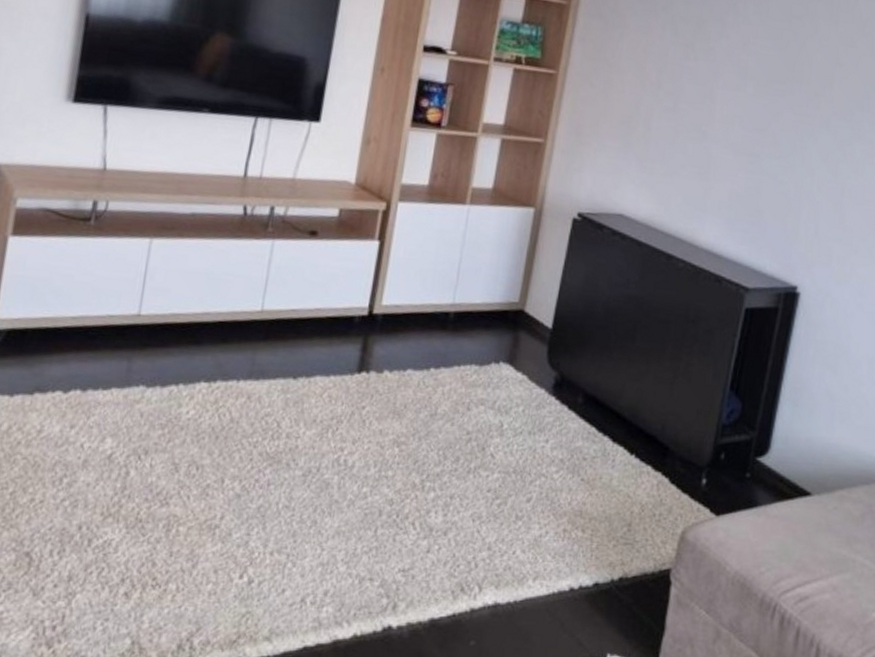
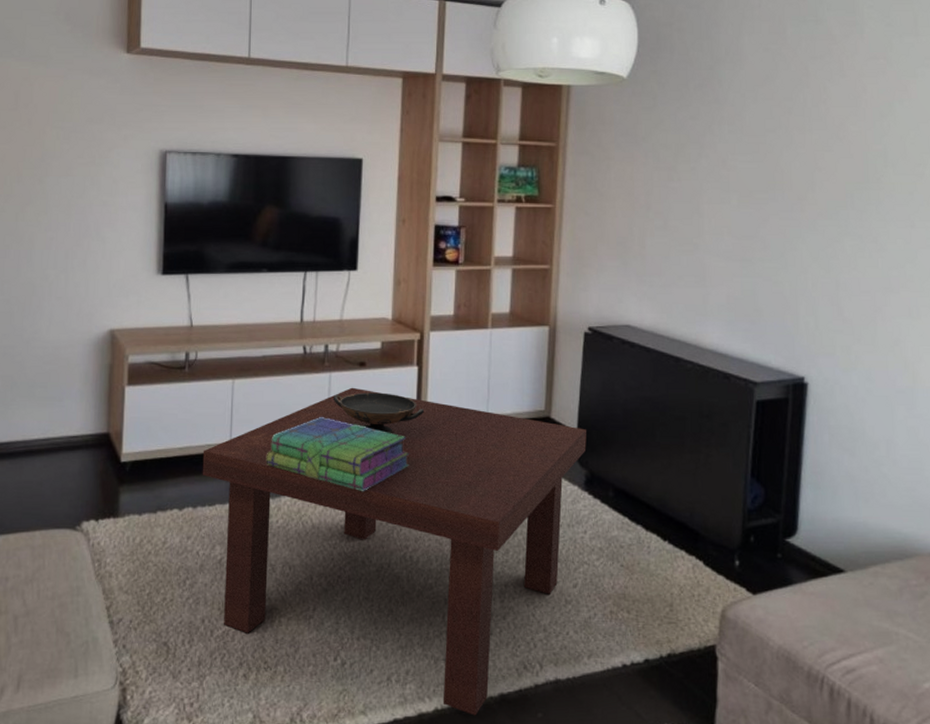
coffee table: none [98,259,562,643] -> present [202,387,587,716]
stack of books: none [181,292,357,382] -> present [266,417,409,491]
decorative bowl: none [273,266,382,318] -> present [333,392,425,434]

